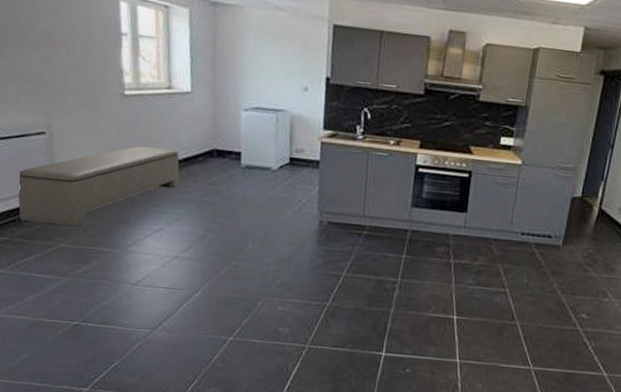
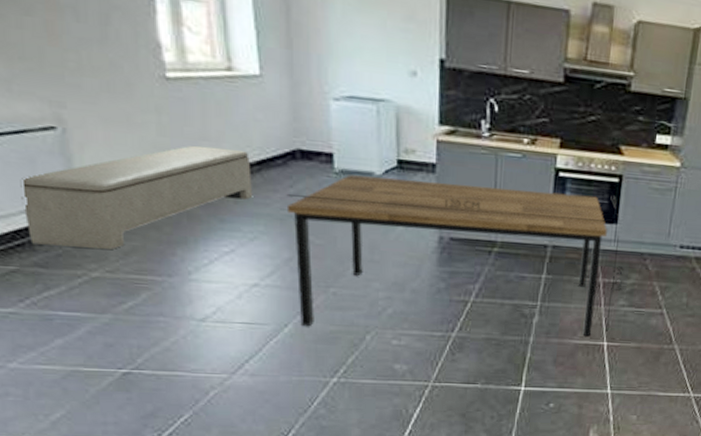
dining table: none [203,169,472,311] -> present [286,175,623,337]

